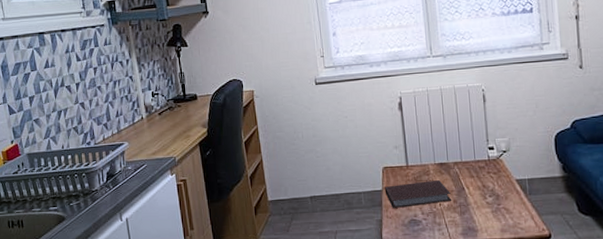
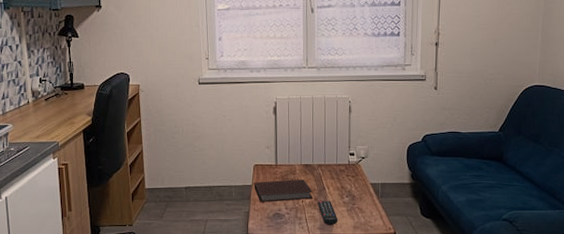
remote control: none [457,202,483,229] -> present [317,201,338,225]

